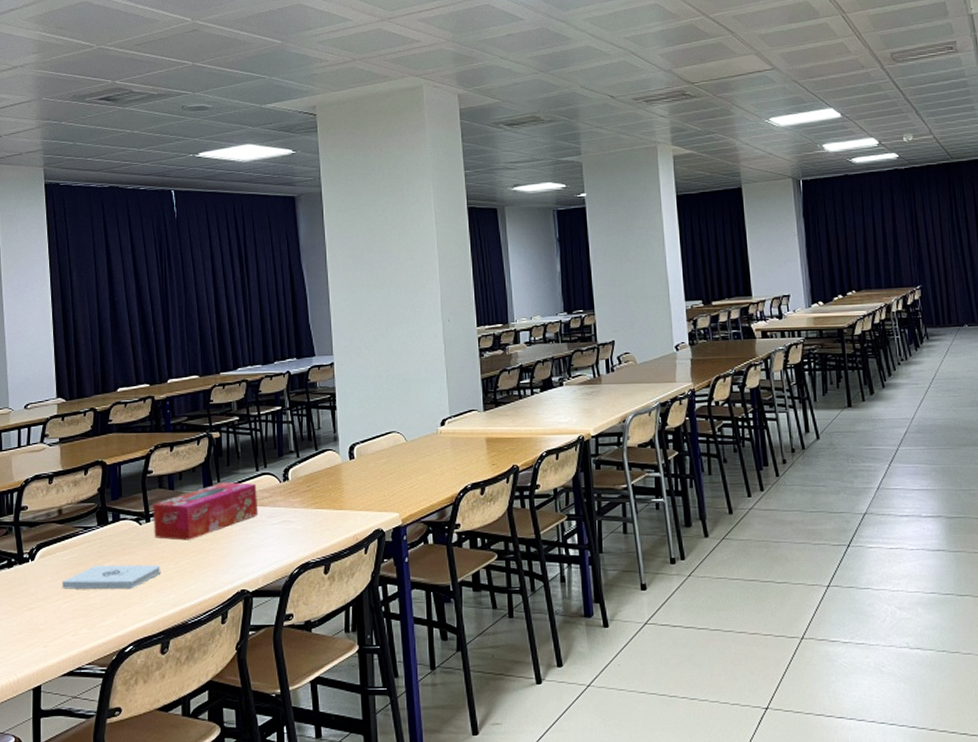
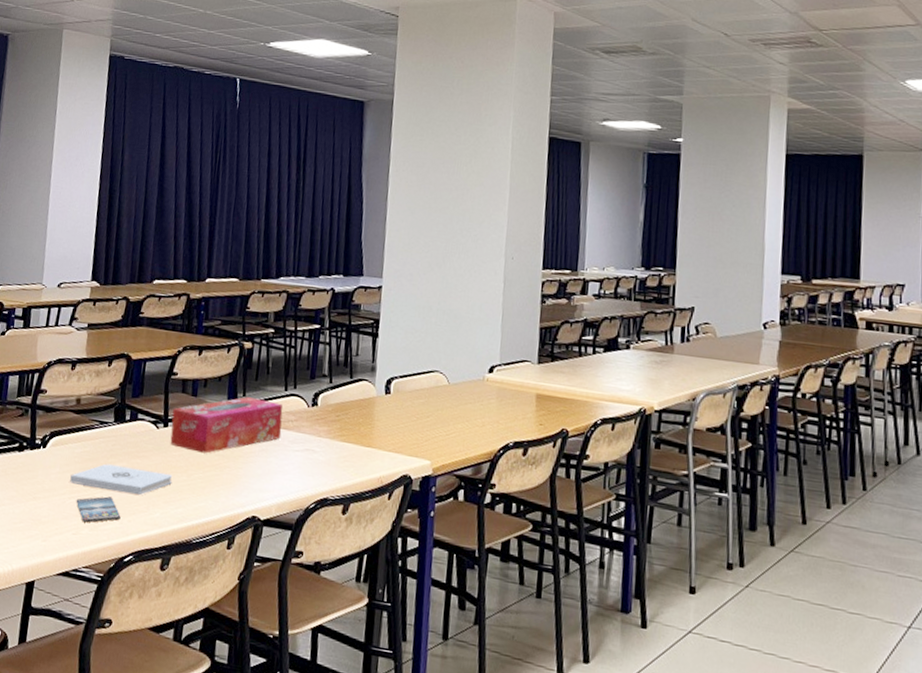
smartphone: none [71,595,116,623] -> present [76,496,121,523]

